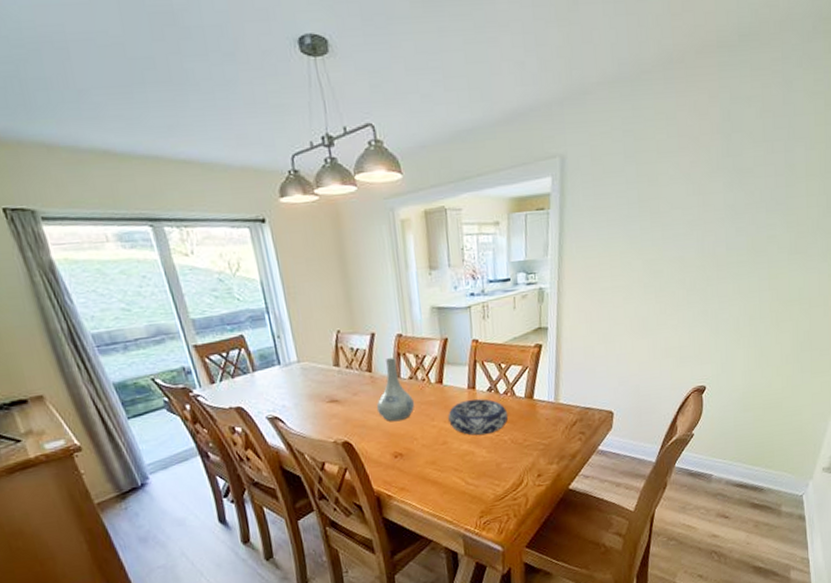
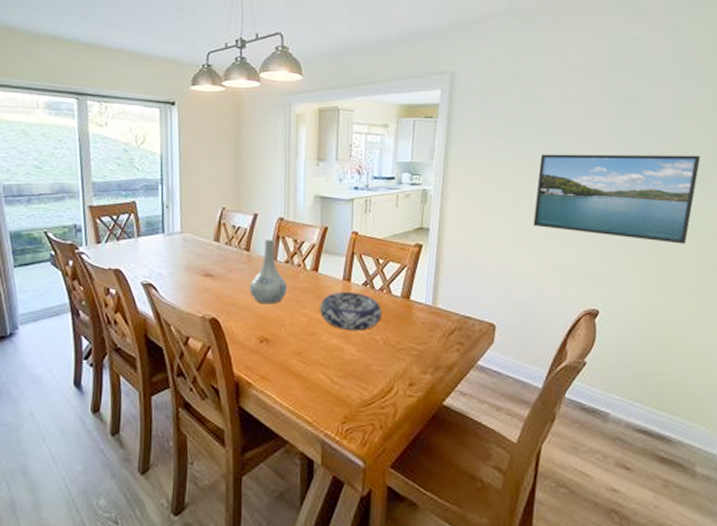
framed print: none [646,223,804,315] -> present [533,154,701,244]

